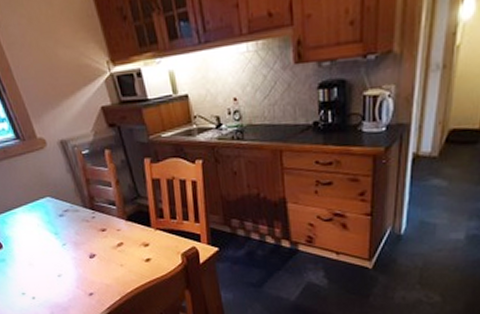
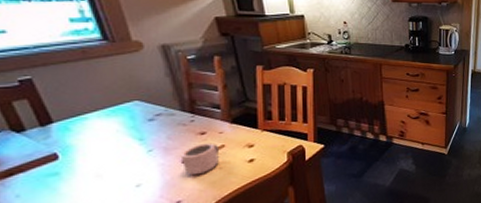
mug: none [87,240,120,270] -> present [180,143,220,176]

